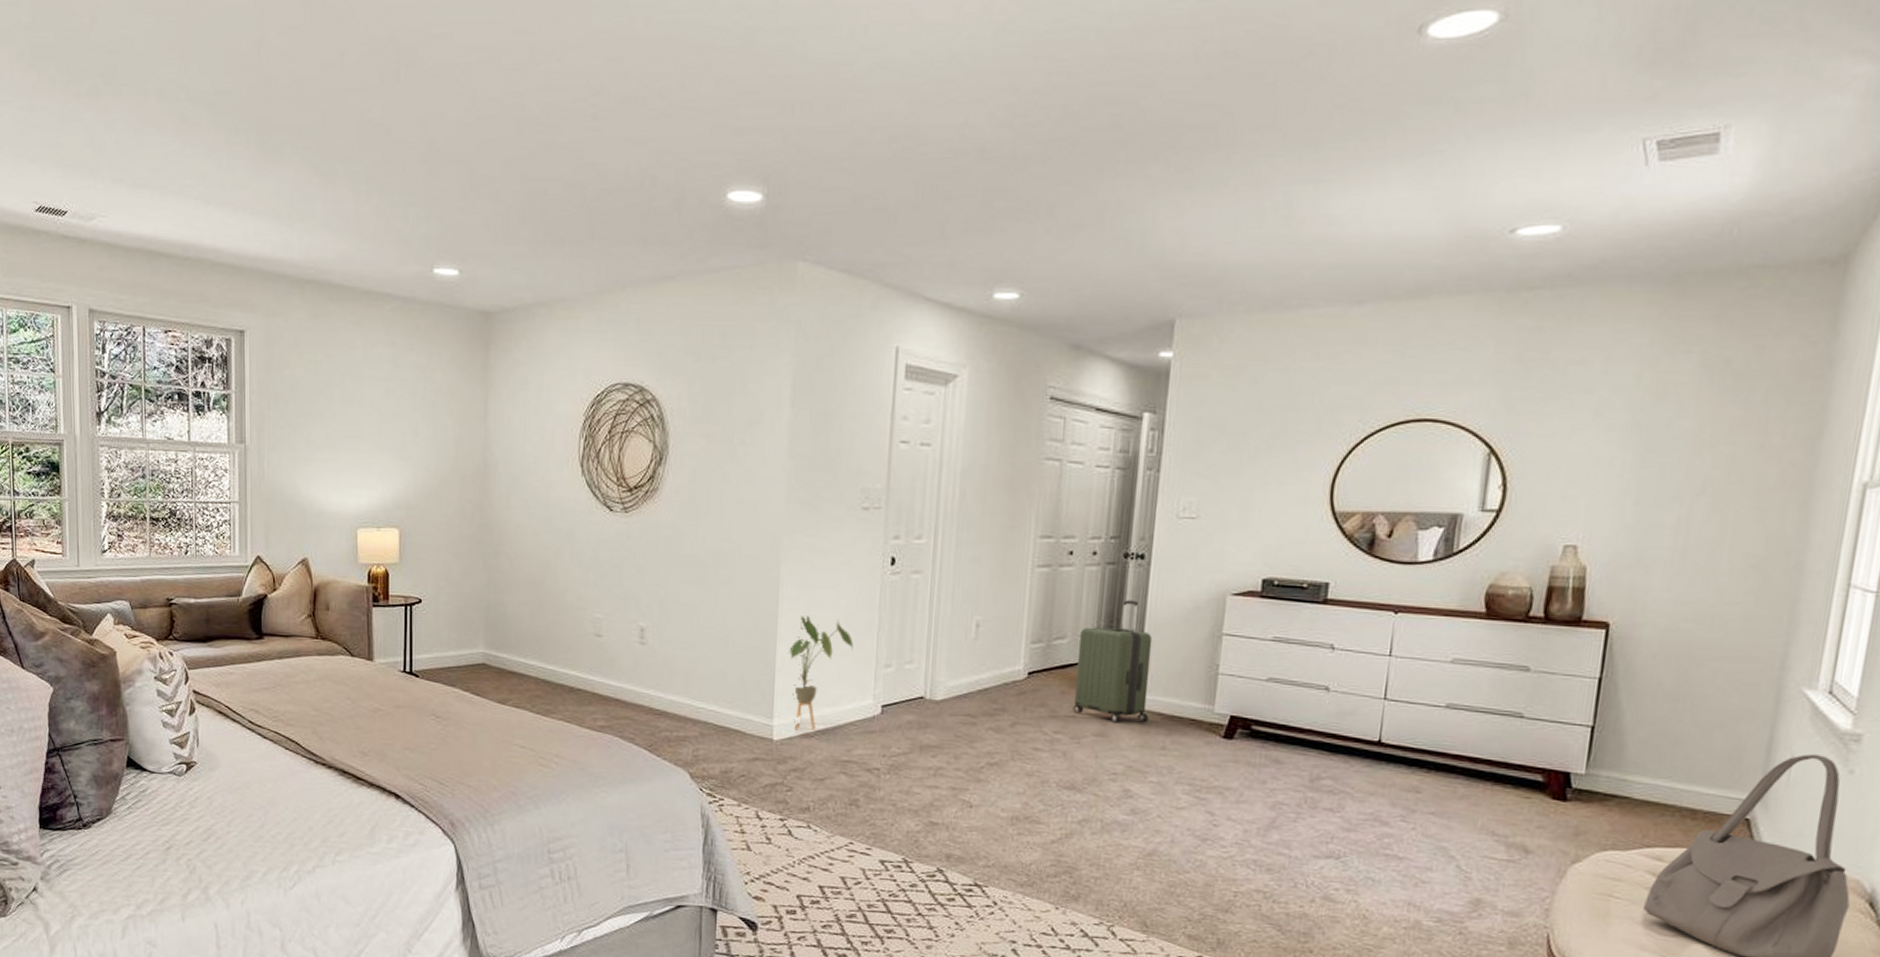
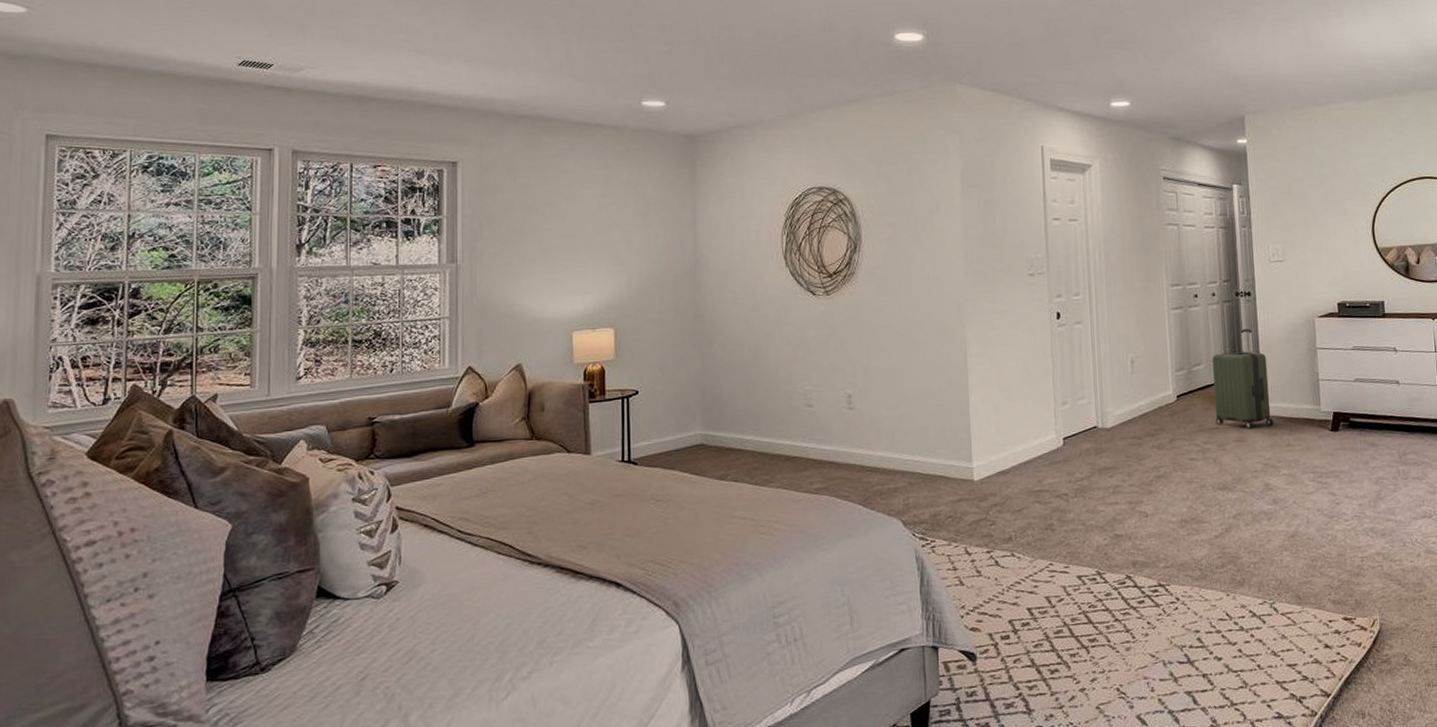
house plant: present [787,615,853,731] -> none [978,368,1034,470]

